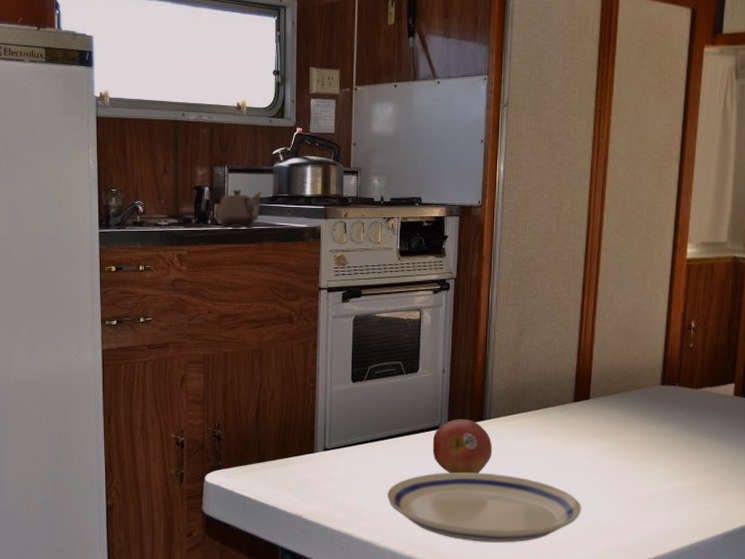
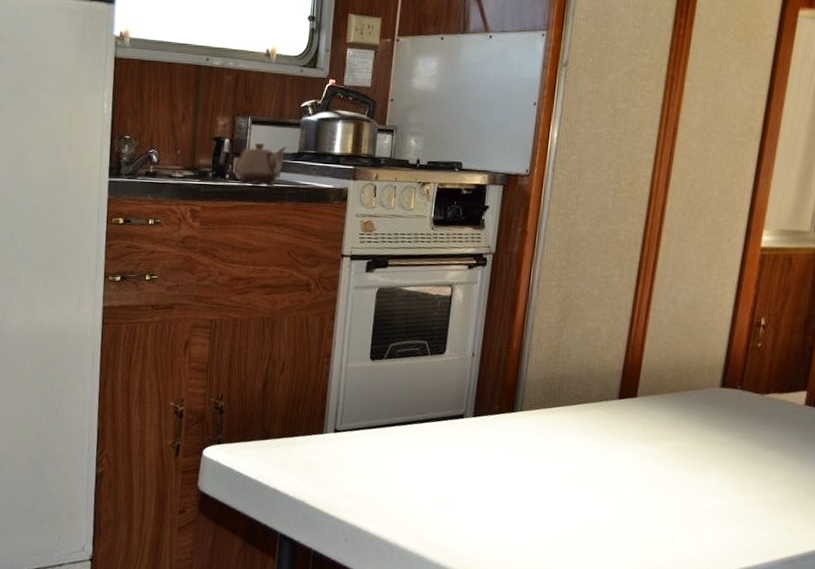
plate: present [387,472,582,543] -> none [400,466,619,550]
fruit: present [432,419,493,474] -> none [454,408,522,470]

